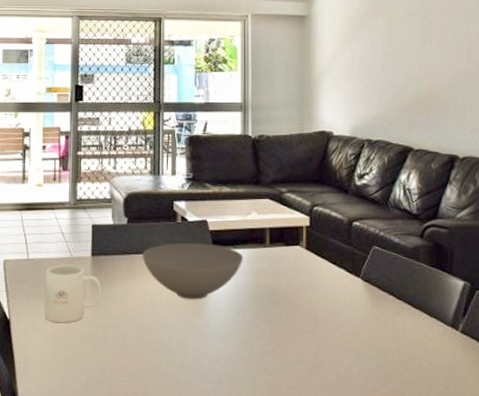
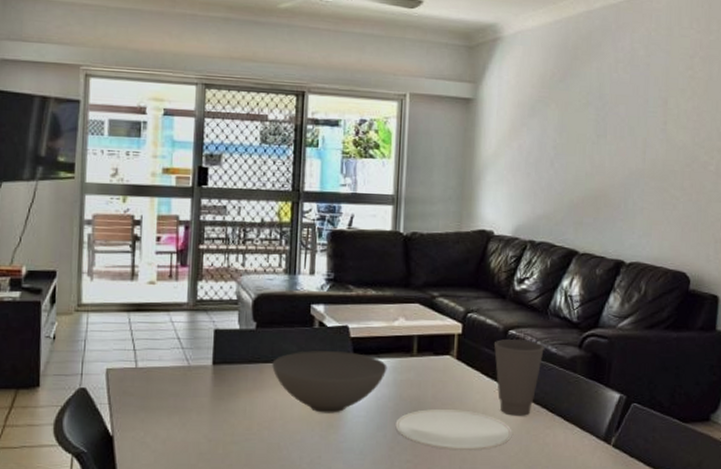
mug: present [44,264,102,323] -> none [154,374,225,440]
plate: none [253,295,363,336] -> present [395,408,512,451]
cup: none [339,231,388,303] -> present [493,339,544,416]

